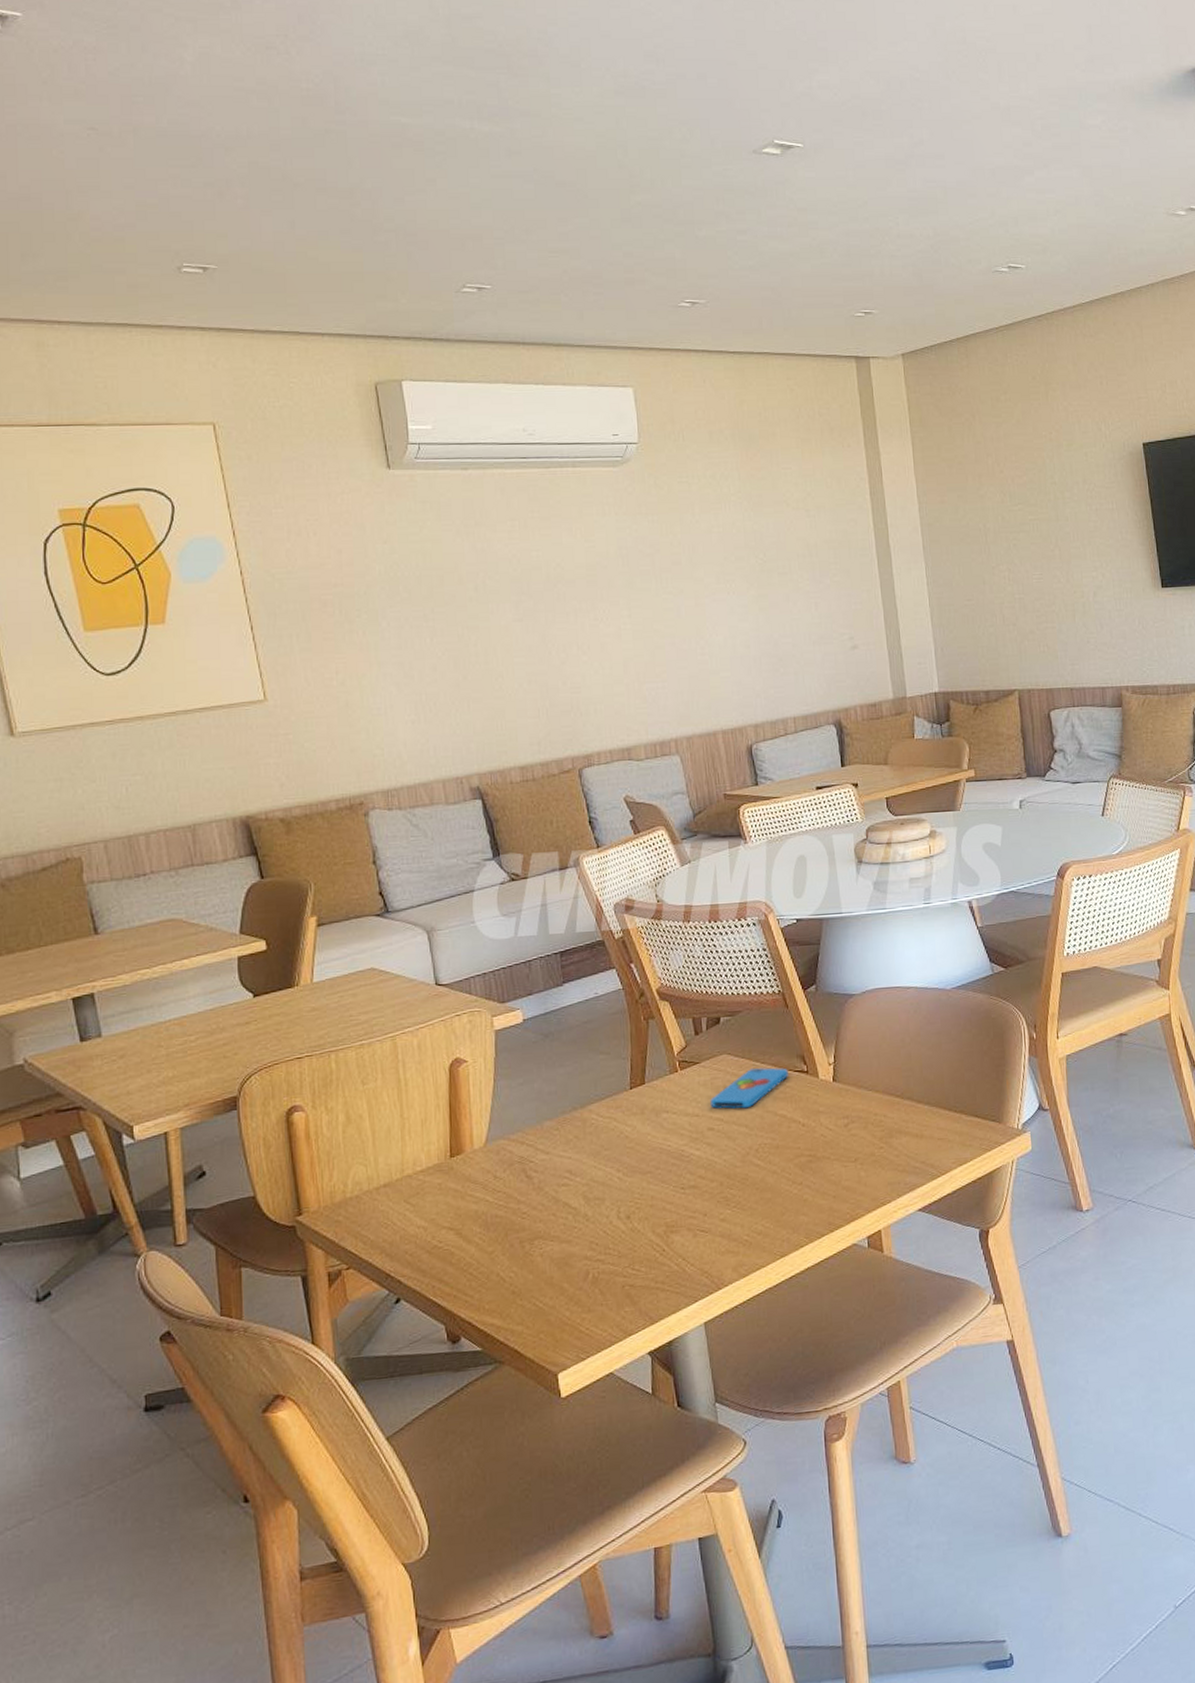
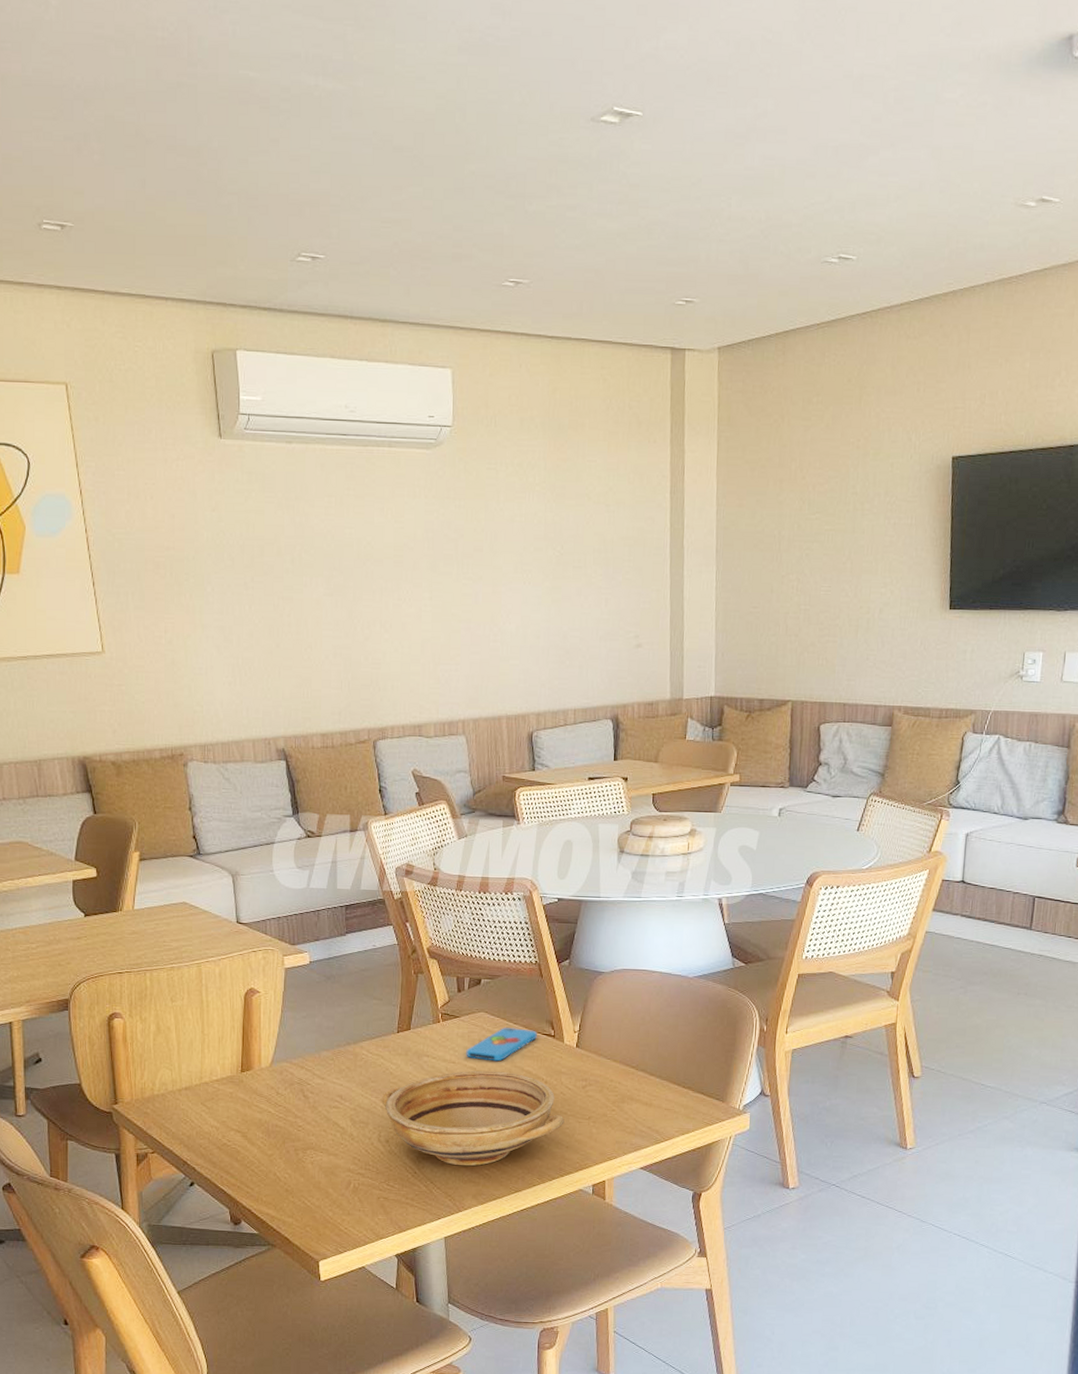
ceramic bowl: none [618,1119,829,1236] -> present [381,1070,565,1166]

